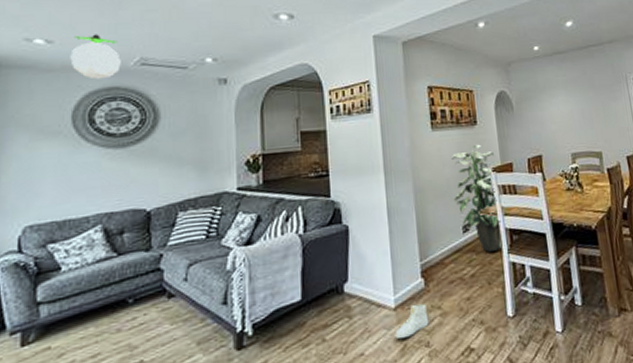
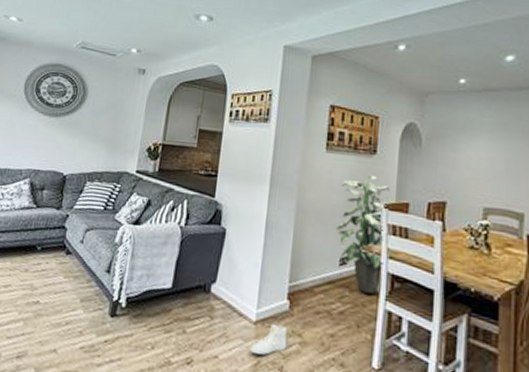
ceiling light: present [70,34,121,80] -> none [32,17,68,56]

